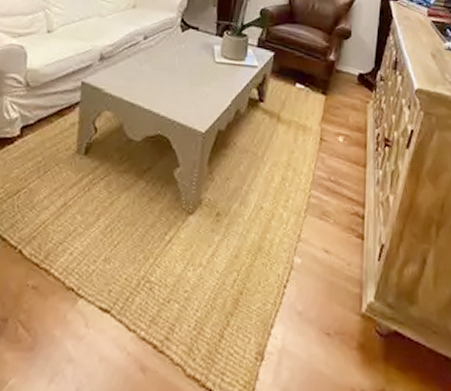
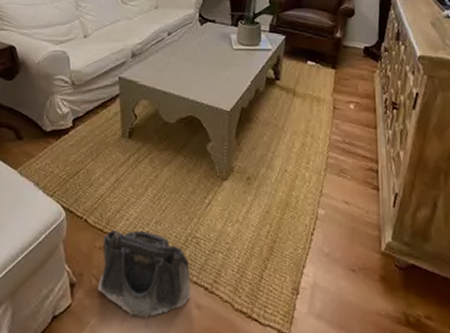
saddlebag: none [23,266,138,380] -> present [98,230,190,318]

